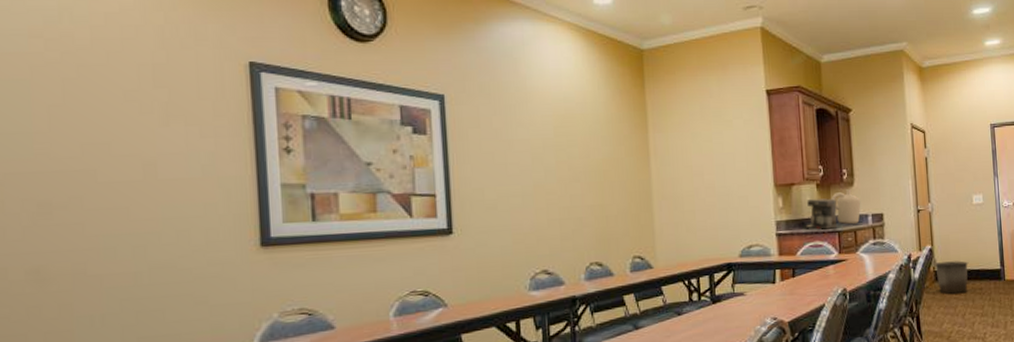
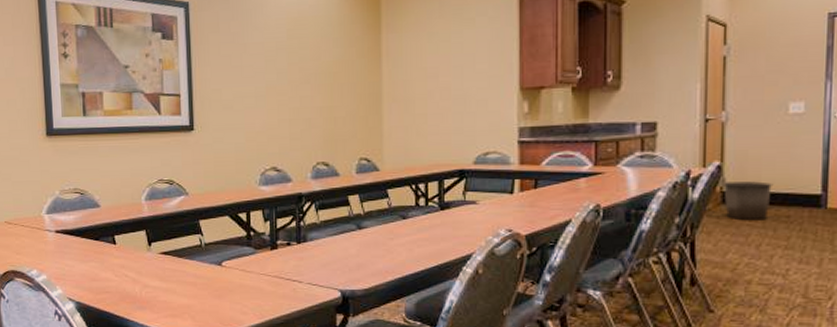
coffee maker: present [805,198,837,231] -> none [554,103,597,140]
water jug: present [831,189,861,225] -> none [589,93,628,134]

